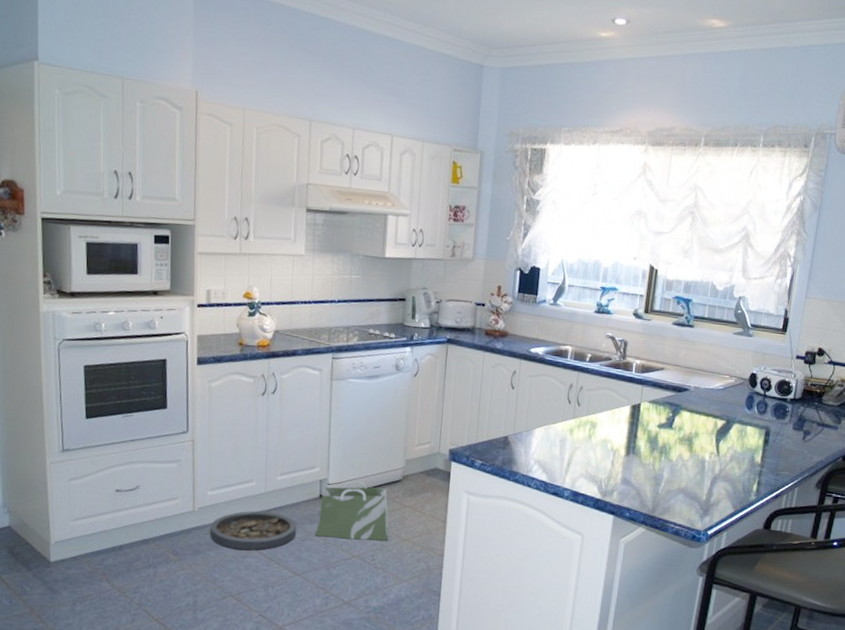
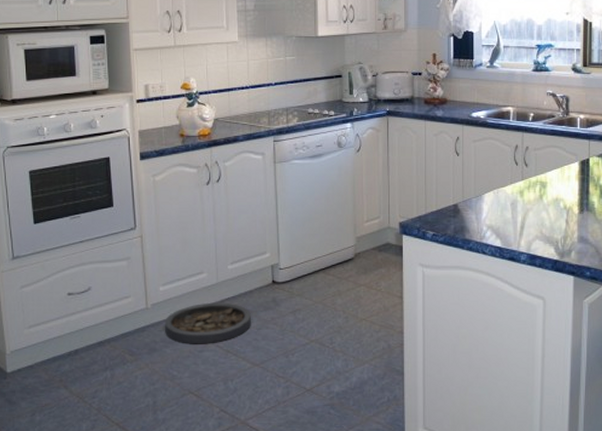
grocery bag: present [316,480,389,541] -> none [271,262,345,324]

